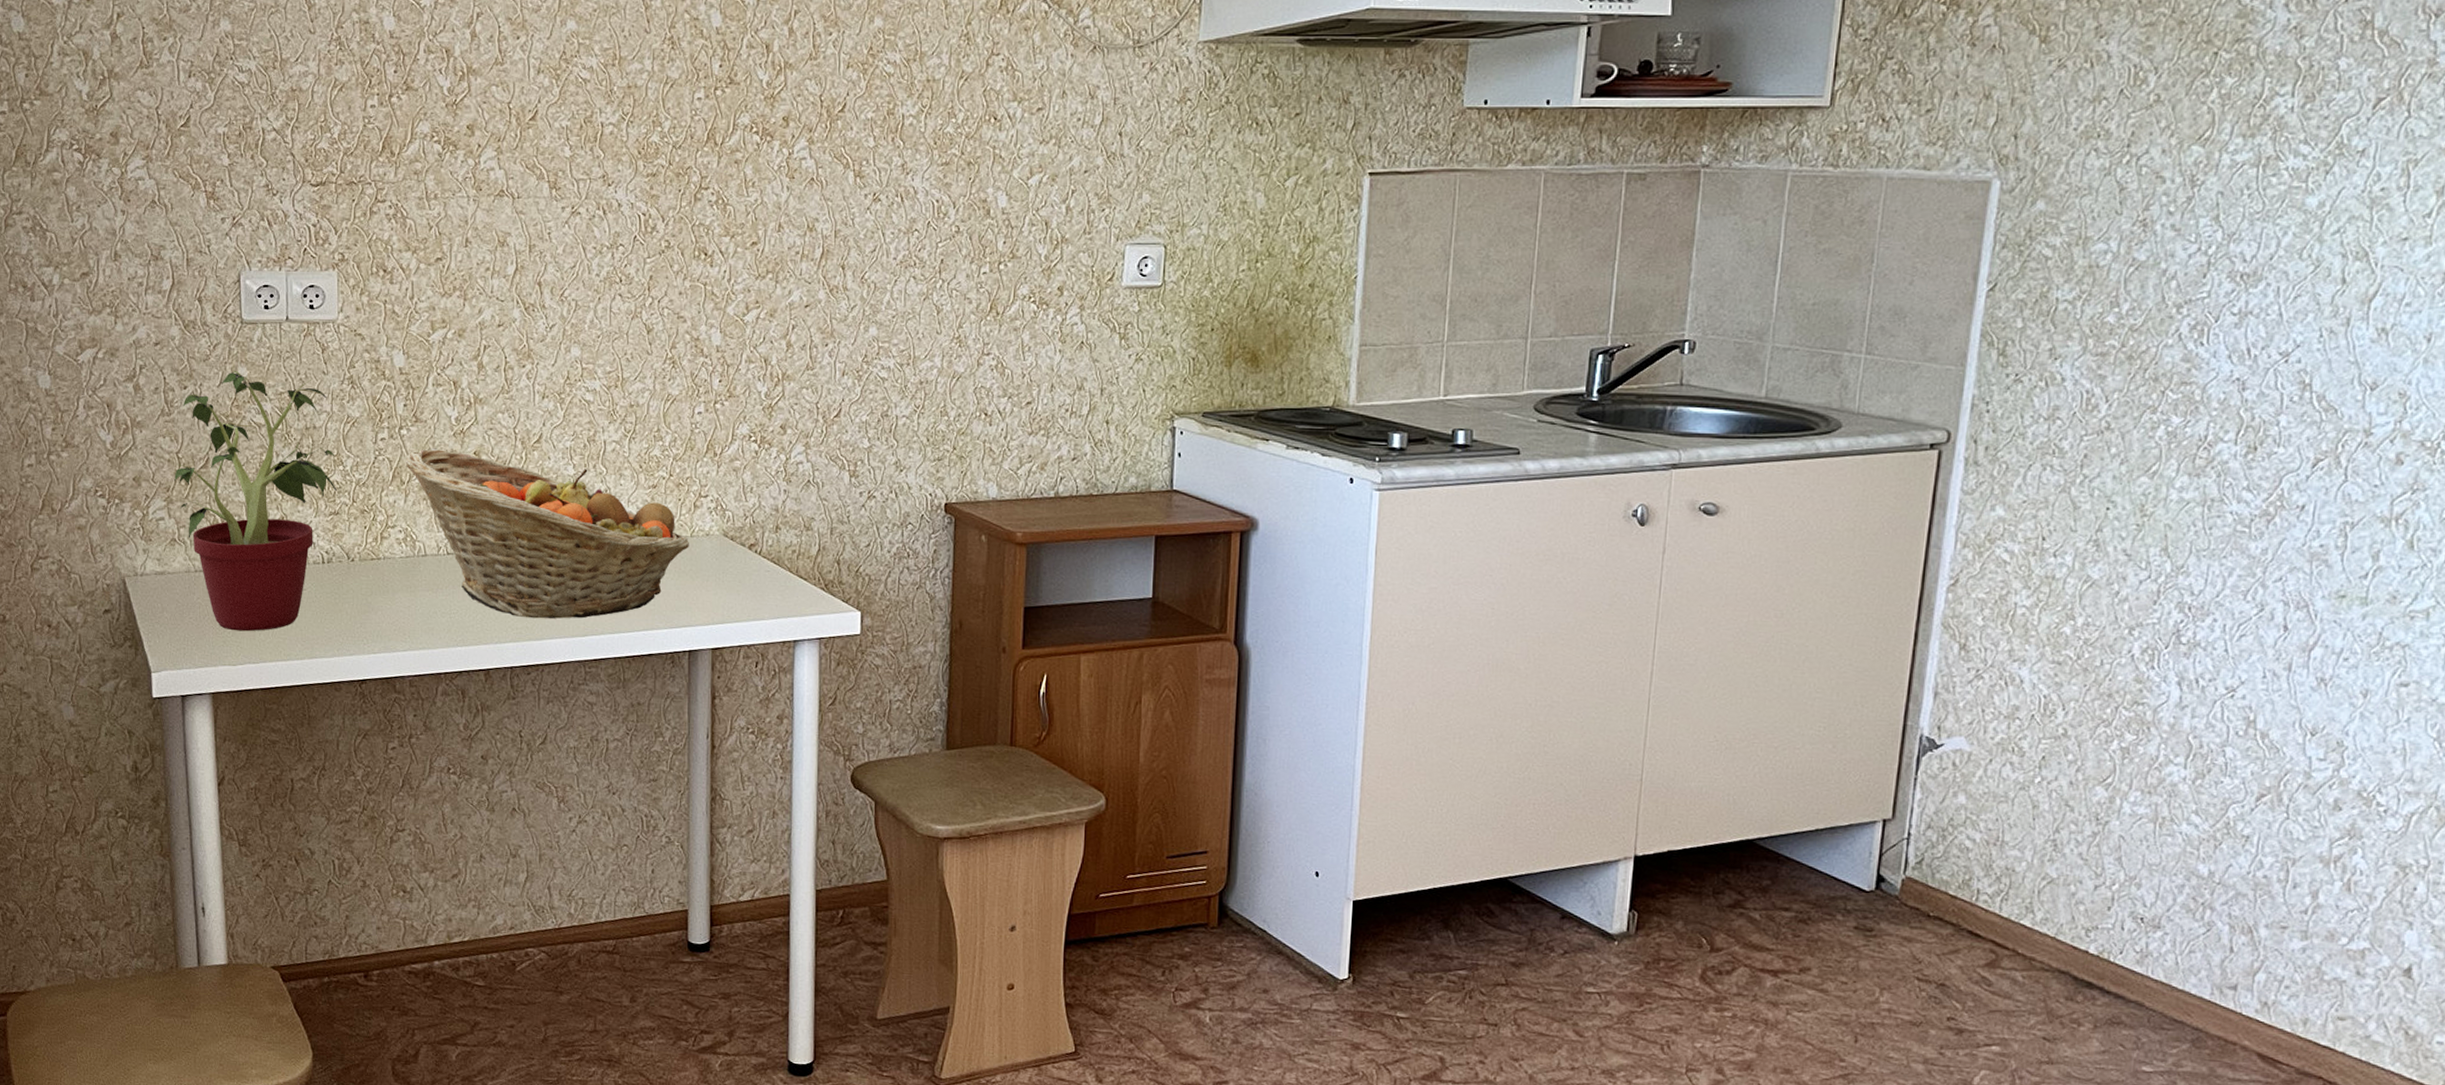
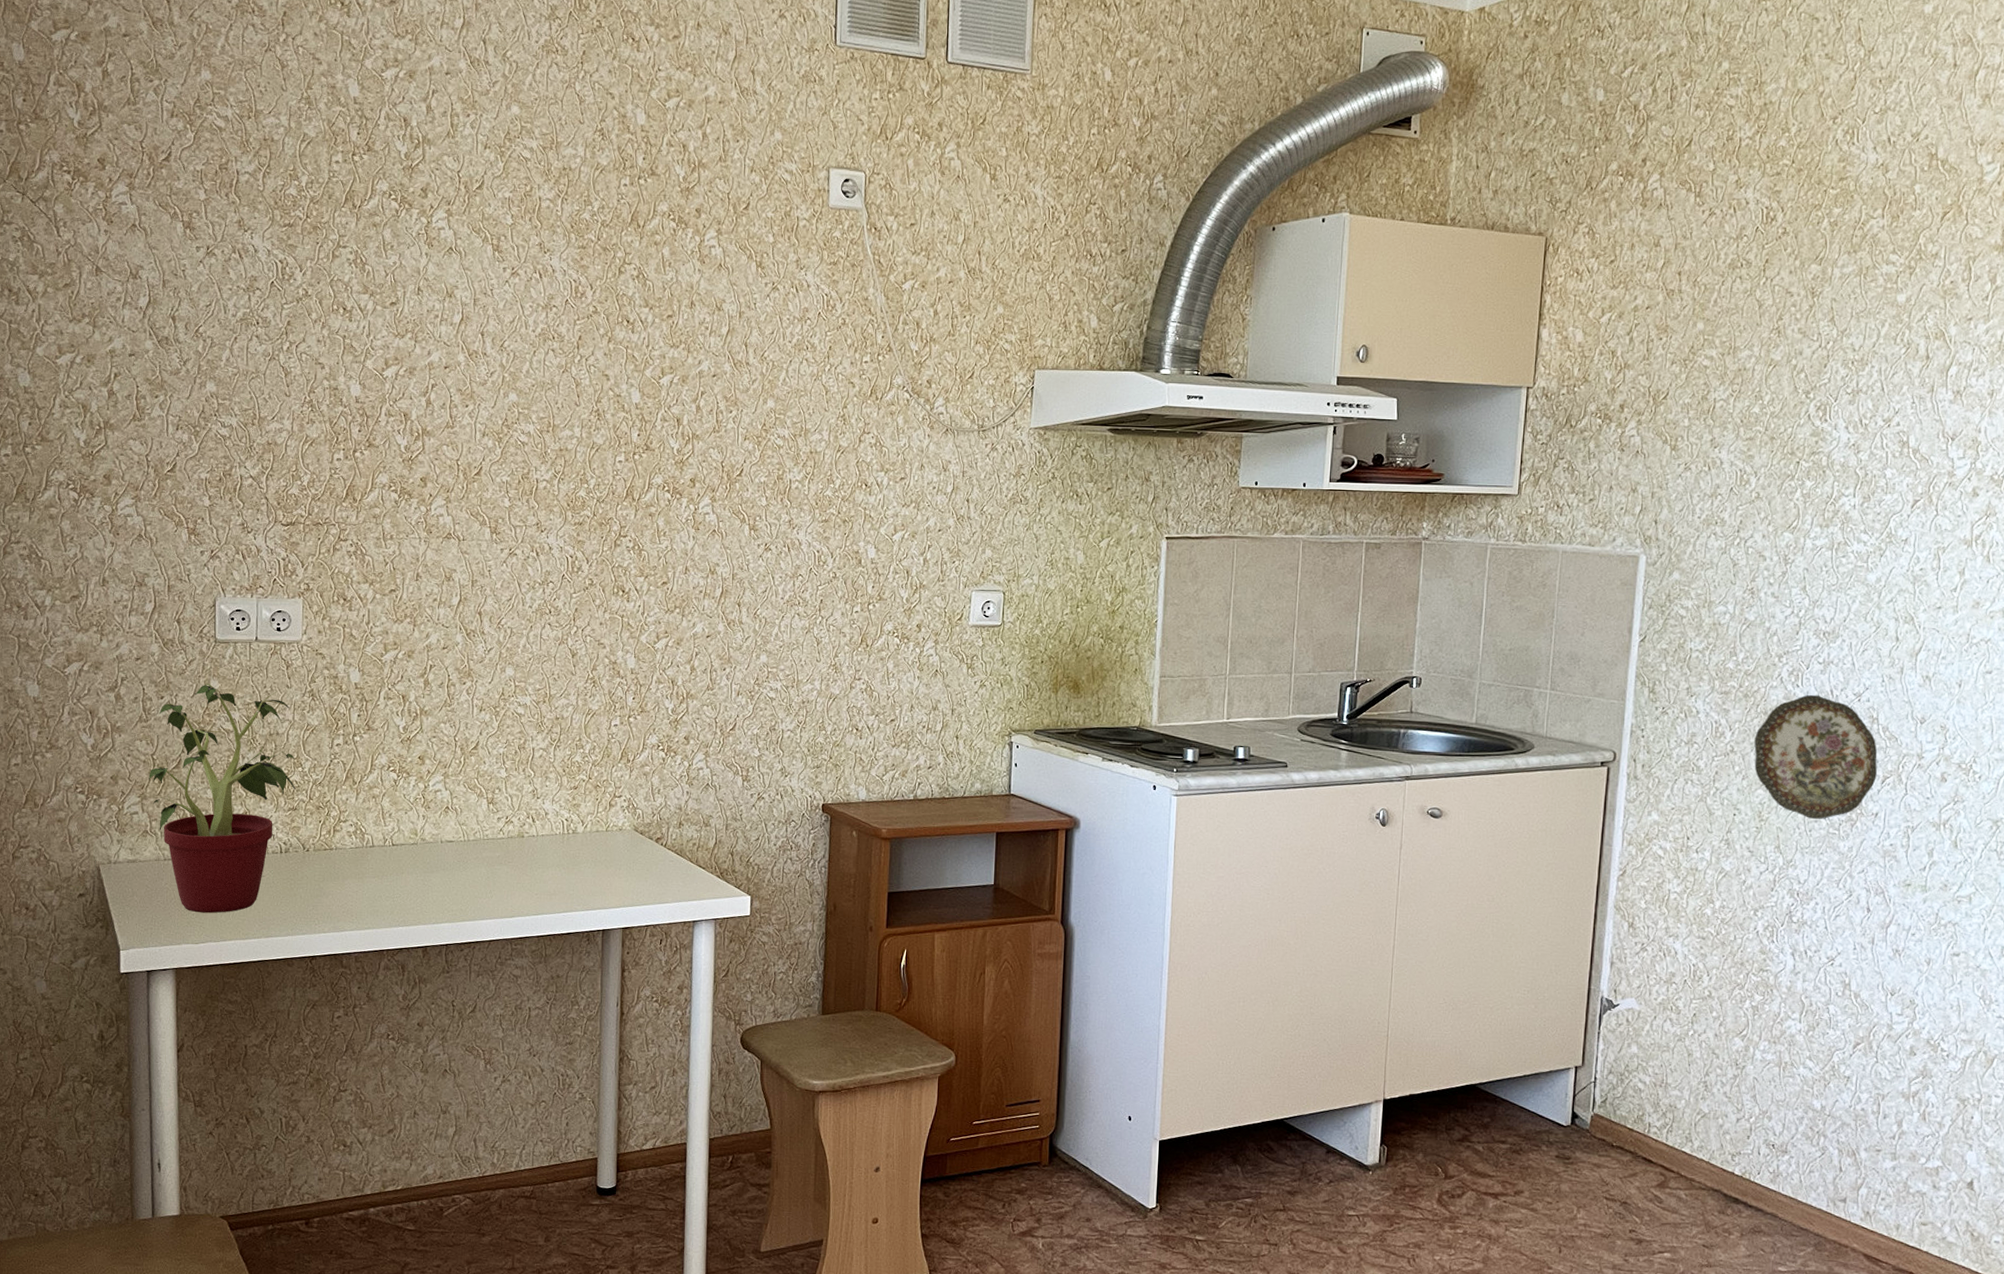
fruit basket: present [405,449,689,619] -> none [357,753,605,902]
decorative plate: none [2137,354,2309,515] -> present [1754,694,1878,820]

